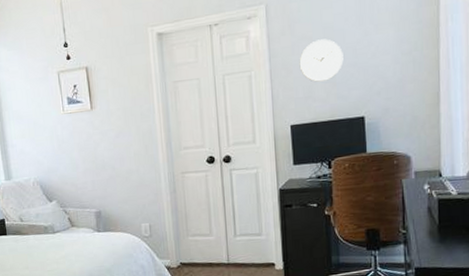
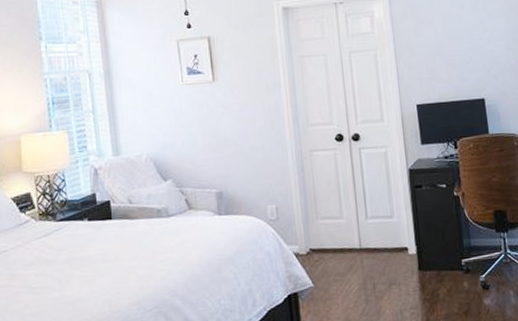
wall clock: present [299,39,344,82] -> none [421,23,462,64]

